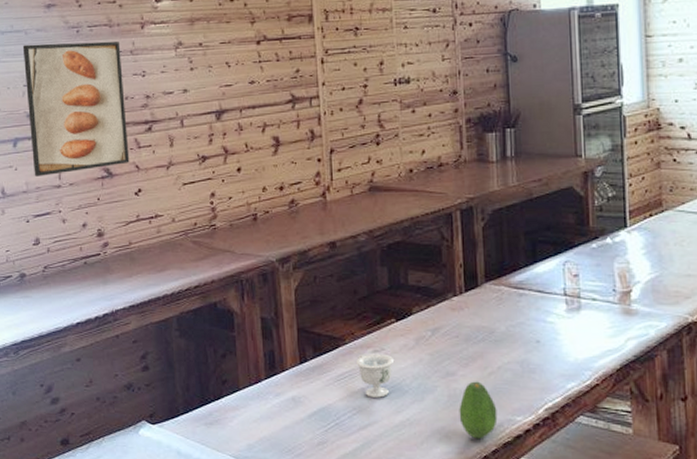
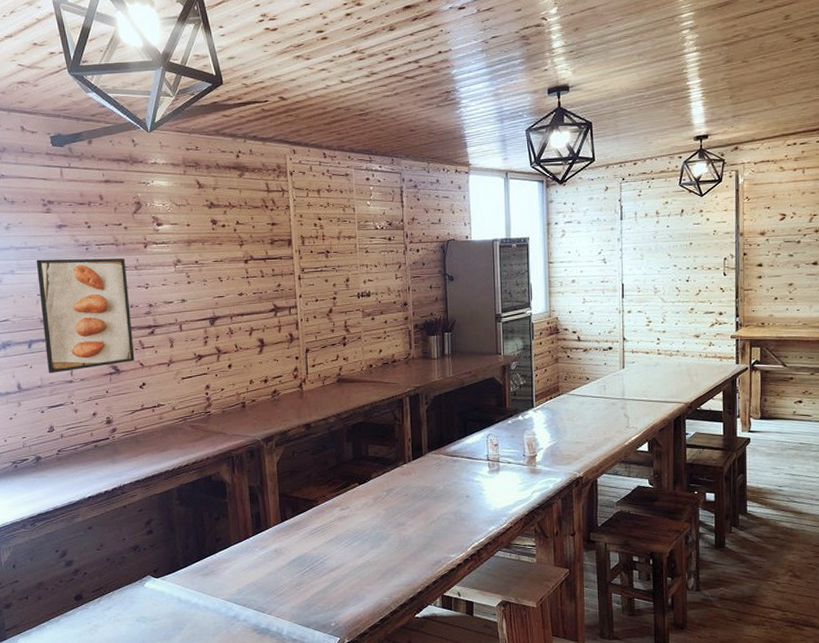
teacup: present [355,353,395,398] -> none [326,511,358,546]
fruit: present [459,381,498,439] -> none [407,529,437,574]

